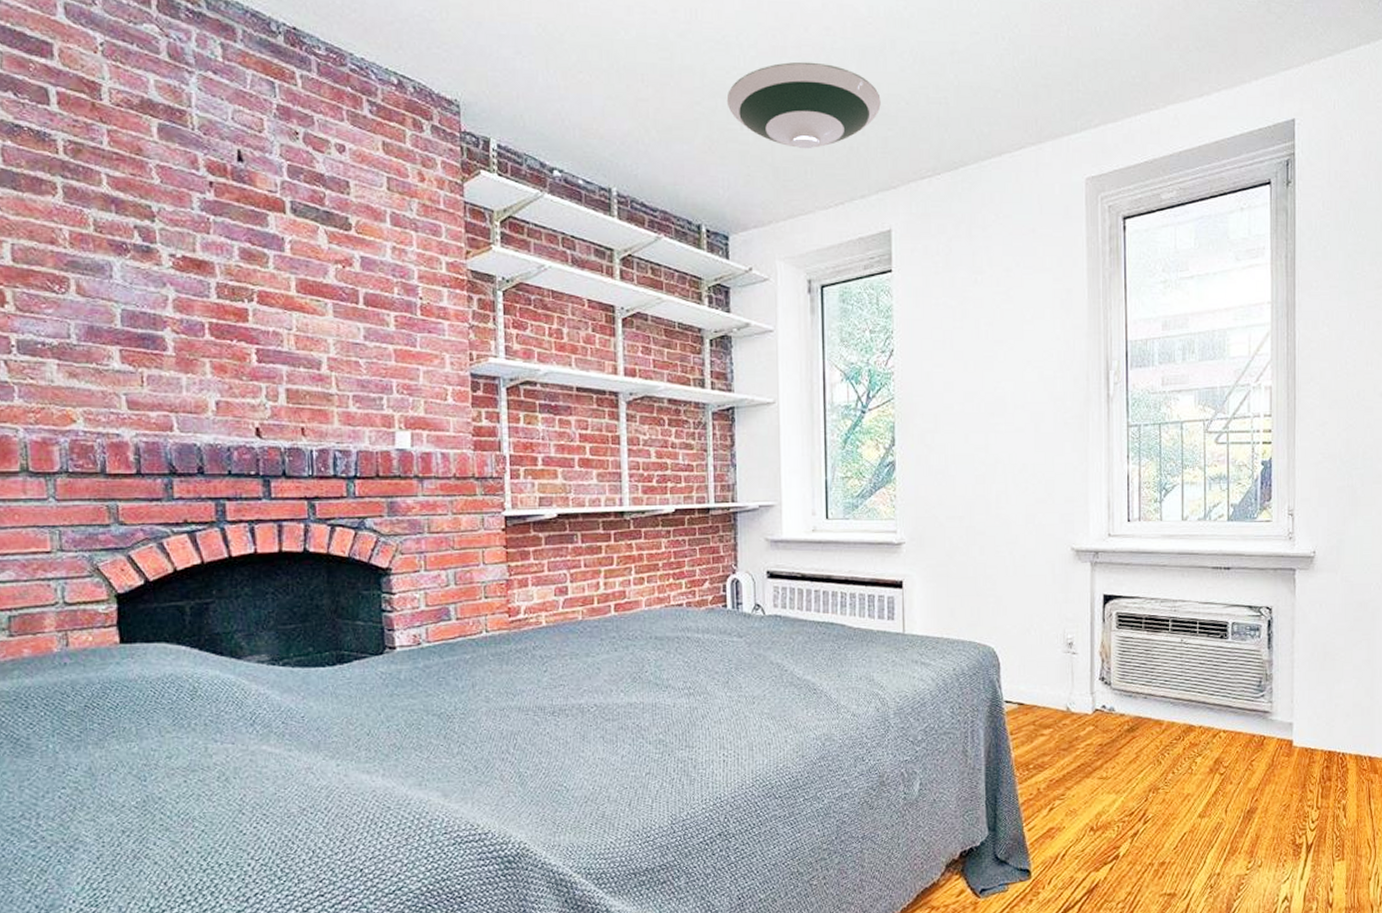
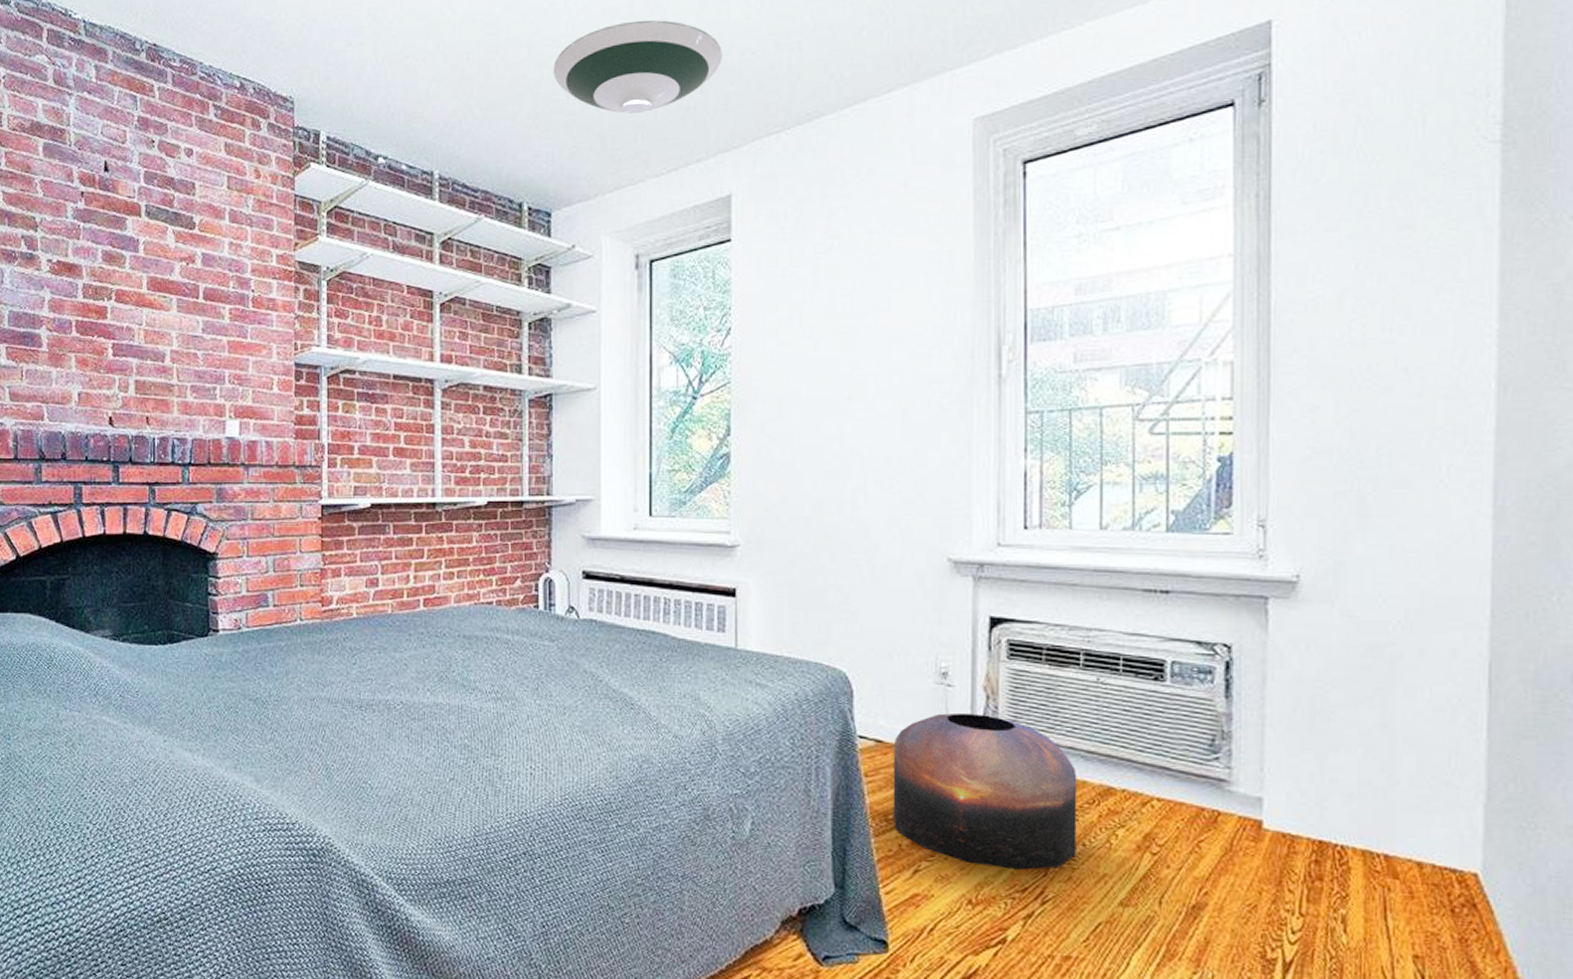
pouf: none [1032,675,1168,799] -> present [893,712,1077,870]

